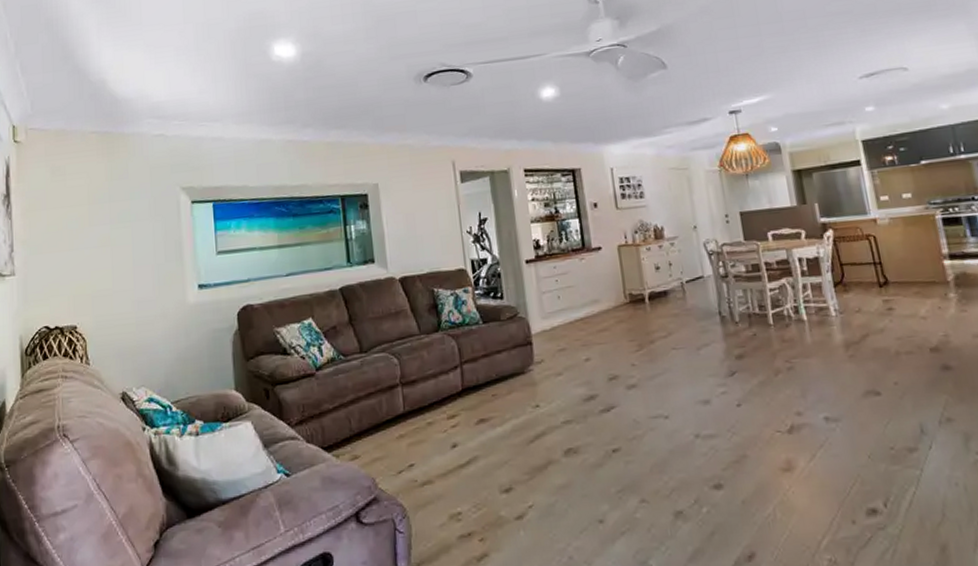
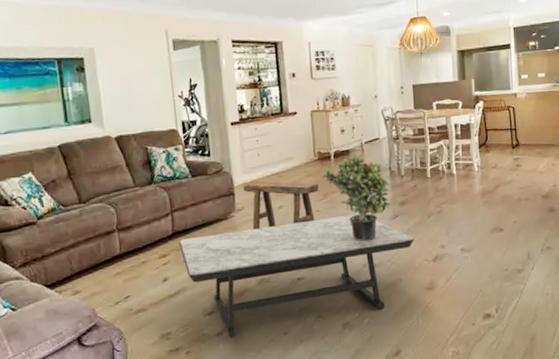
coffee table: none [470,369,760,524] -> present [179,213,414,338]
stool: none [542,327,634,387] -> present [243,180,320,230]
potted plant: none [635,297,724,404] -> present [321,155,391,241]

